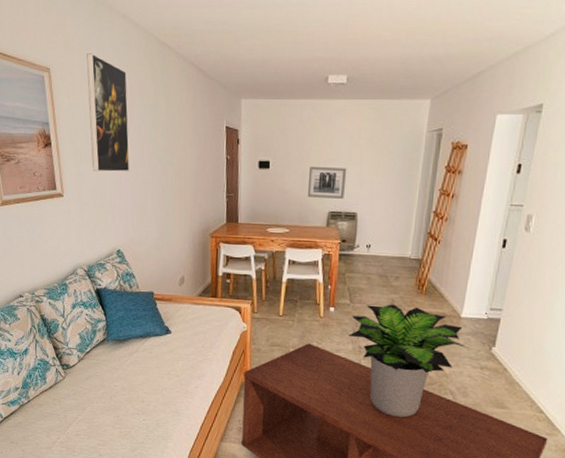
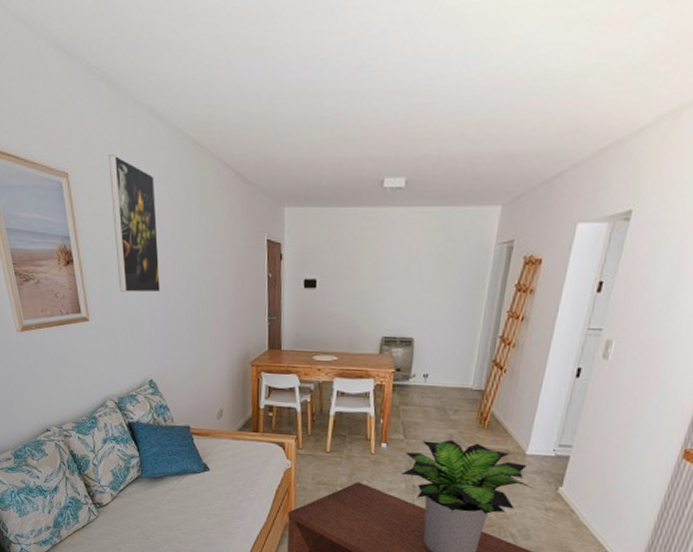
wall art: present [307,166,347,199] -> none [358,284,404,322]

